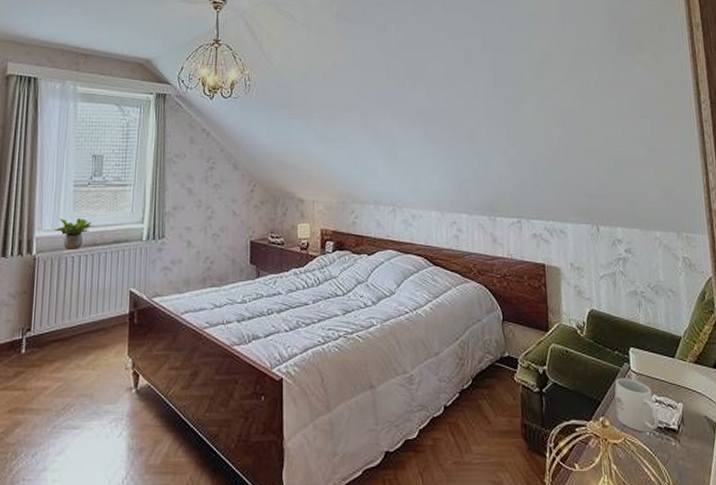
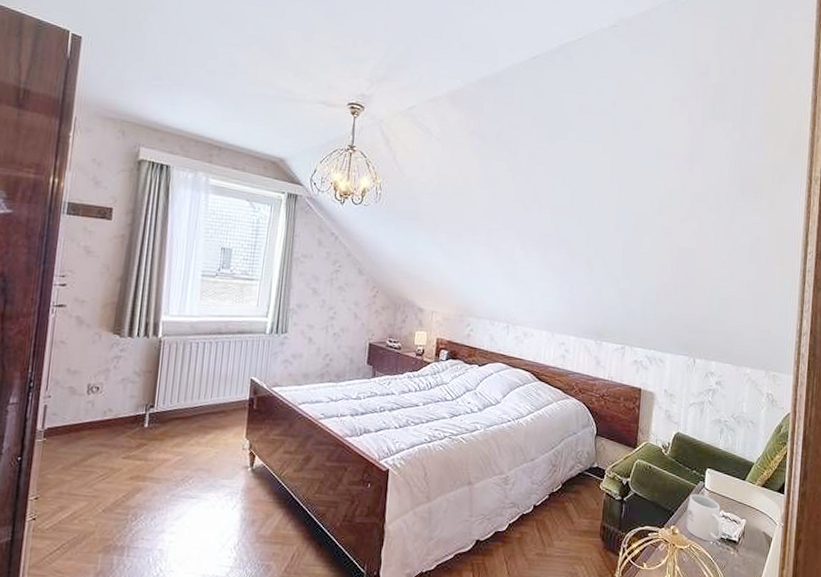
potted plant: present [55,218,94,250] -> none [181,305,219,336]

